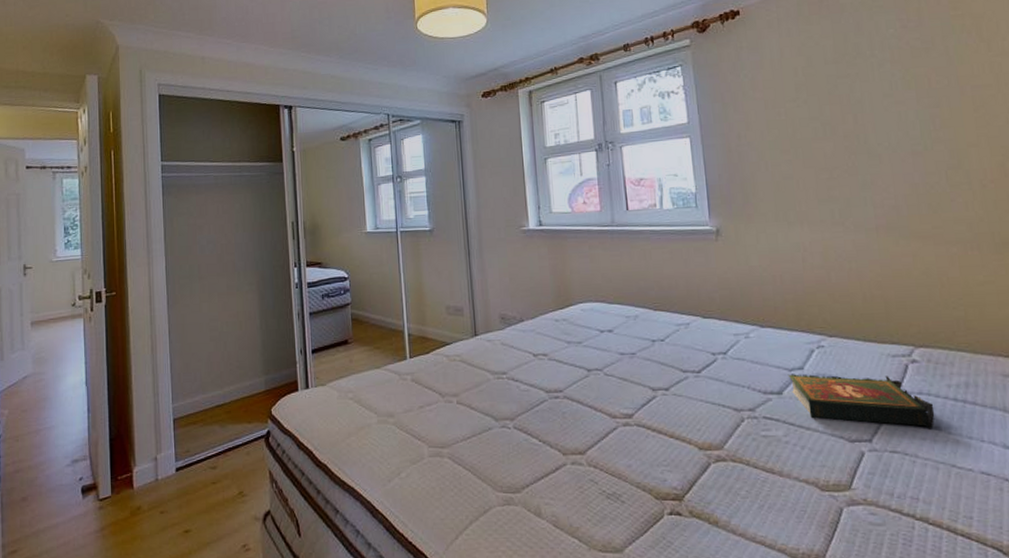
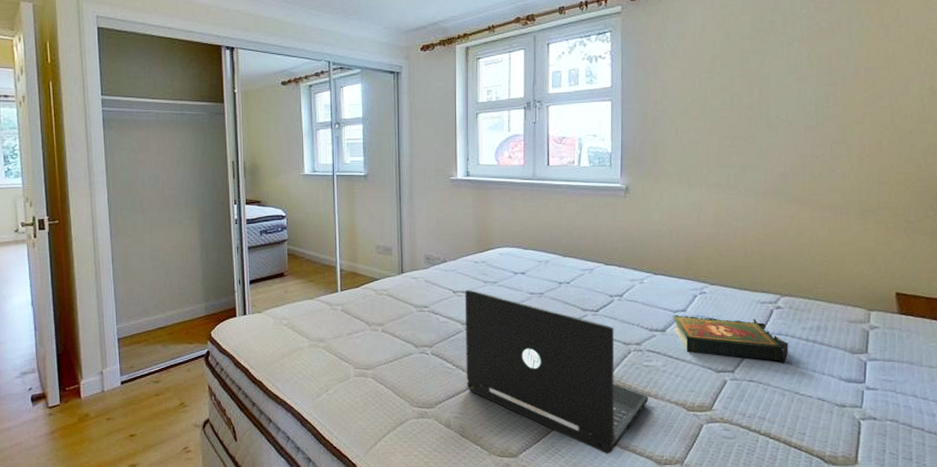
laptop: none [546,351,773,547] -> present [465,289,649,454]

